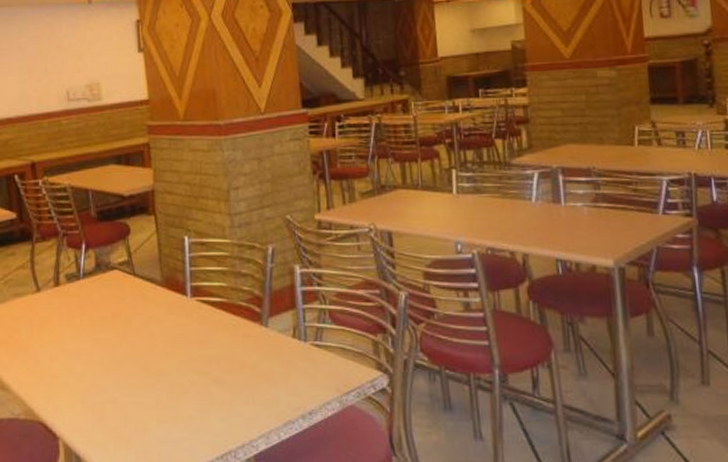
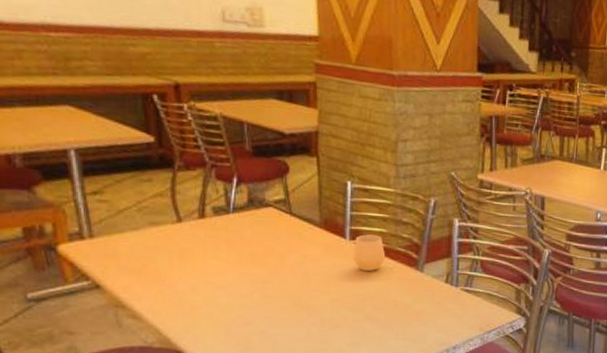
cup: none [195,290,228,329] -> present [353,234,386,271]

